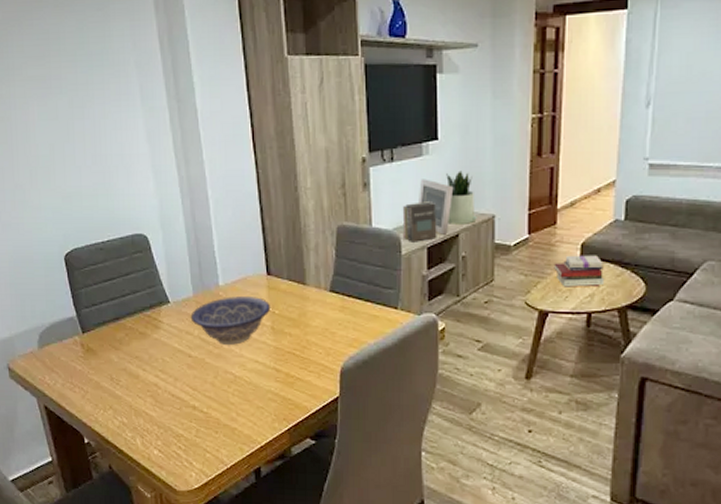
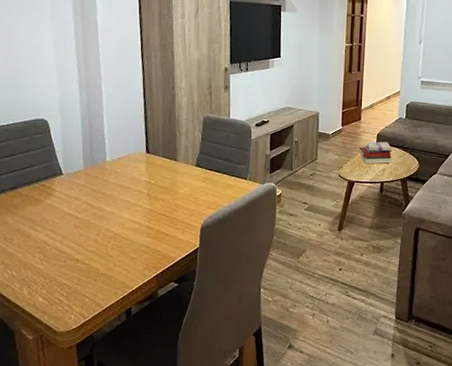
decorative bowl: present [190,297,271,345] -> none [80,170,148,208]
books: present [402,201,437,242] -> none [253,101,278,130]
picture frame: present [417,179,454,235] -> none [264,85,291,125]
planter: present [446,171,477,224] -> none [286,80,307,118]

